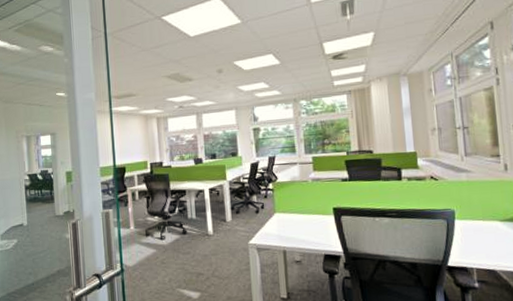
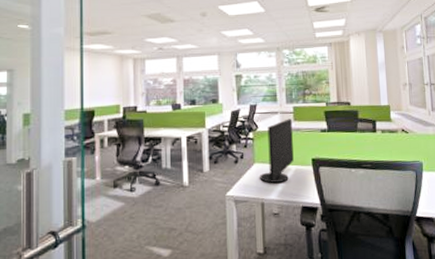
computer monitor: none [281,169,315,232] -> present [260,118,294,183]

